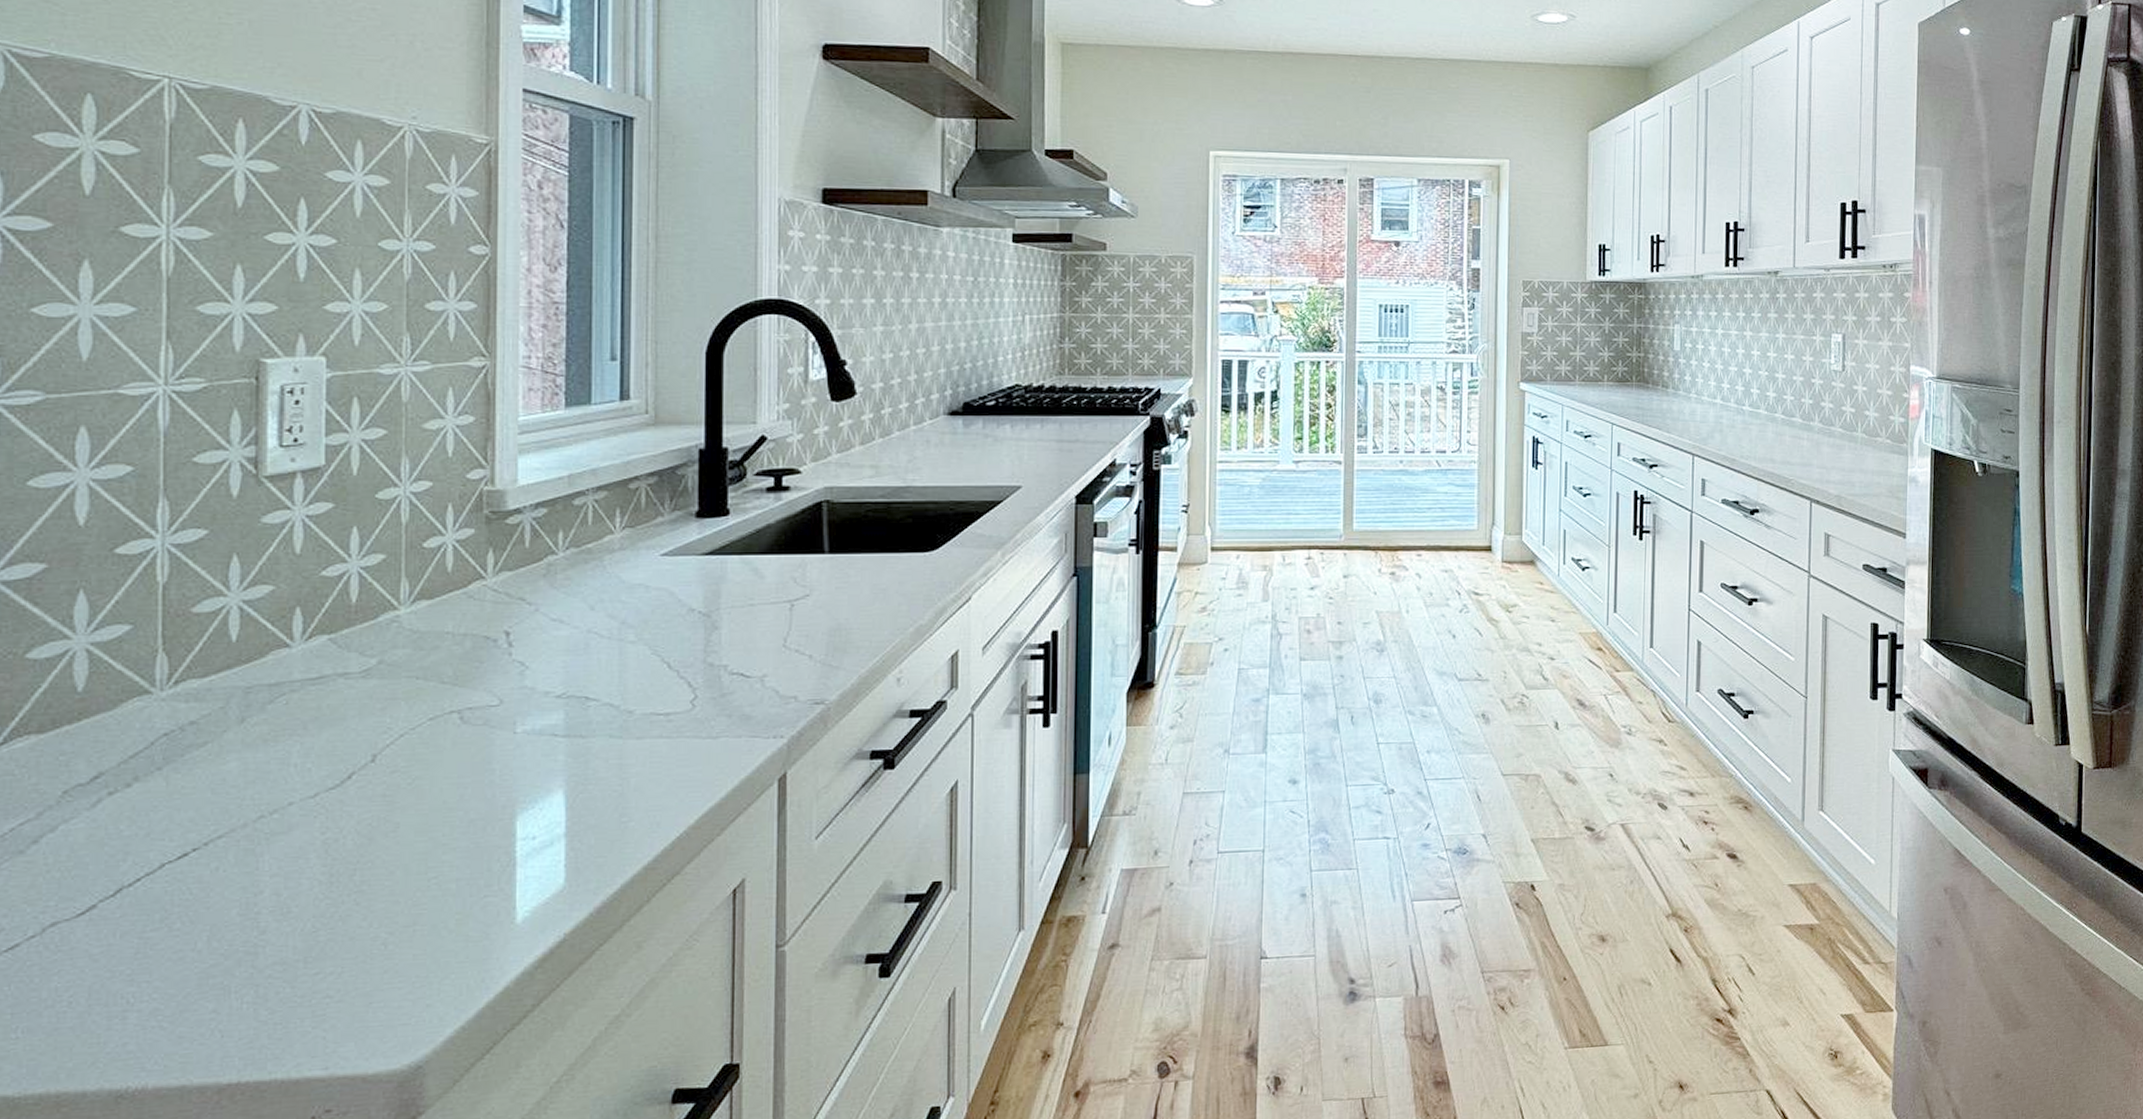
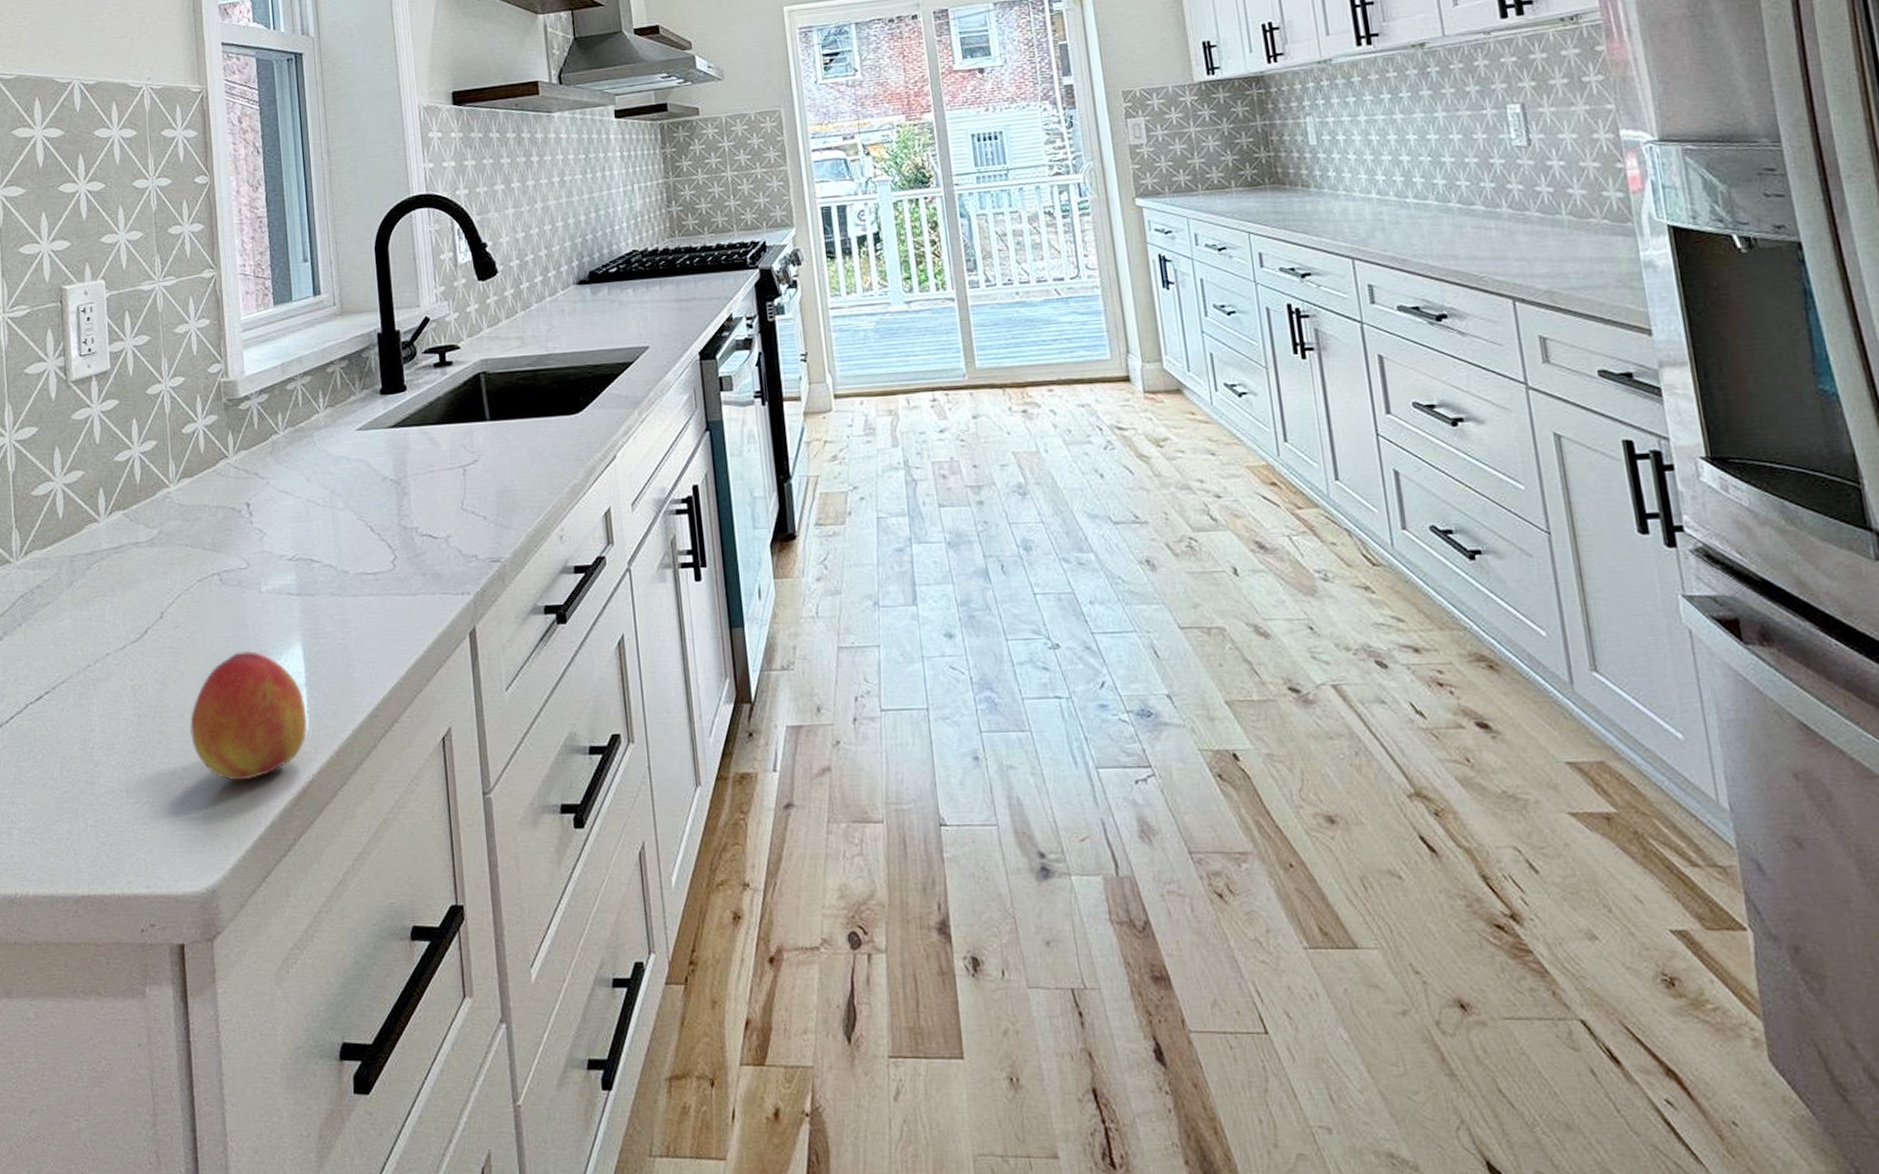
peach: none [403,799,563,944] -> present [190,651,308,781]

